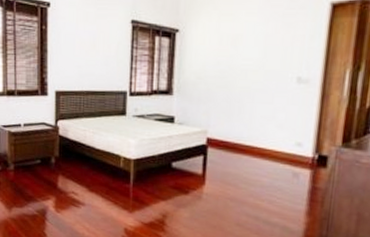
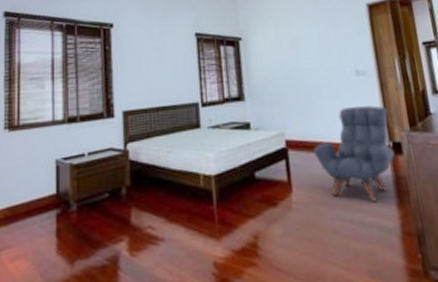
armchair: none [233,114,322,206] -> present [314,105,395,202]

